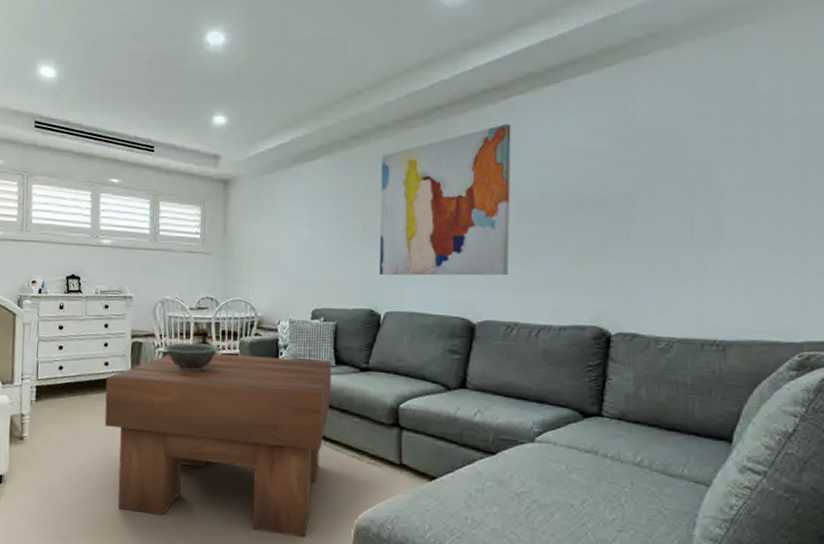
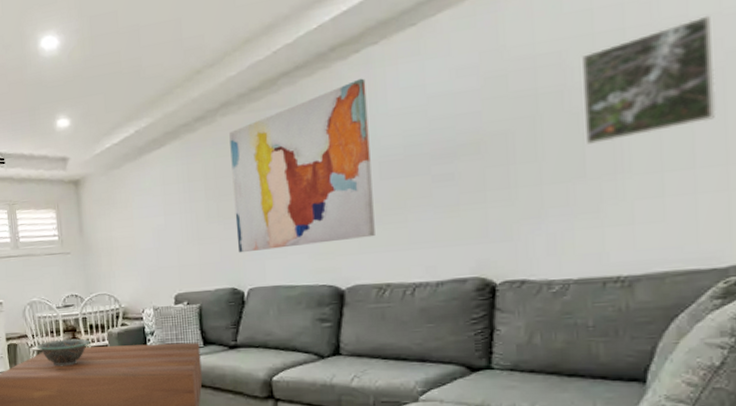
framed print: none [695,117,799,216] -> present [582,15,717,144]

